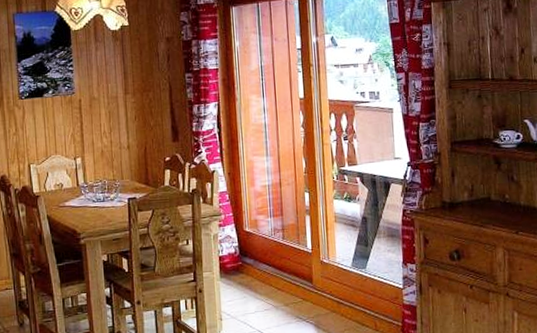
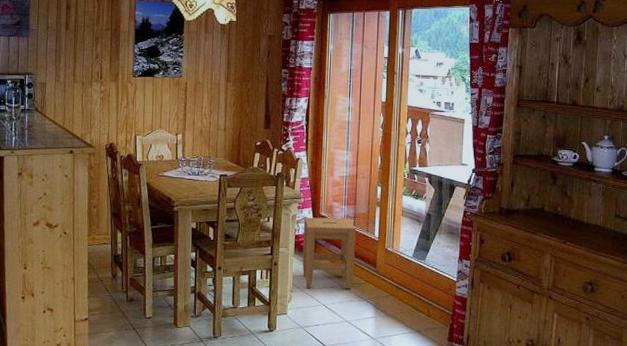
stool: none [226,232,289,315] -> present [303,217,357,289]

